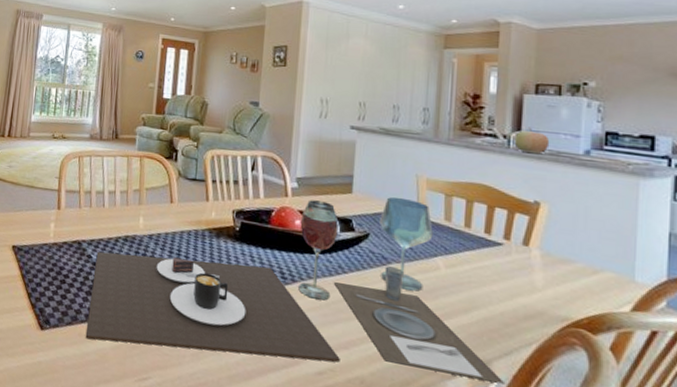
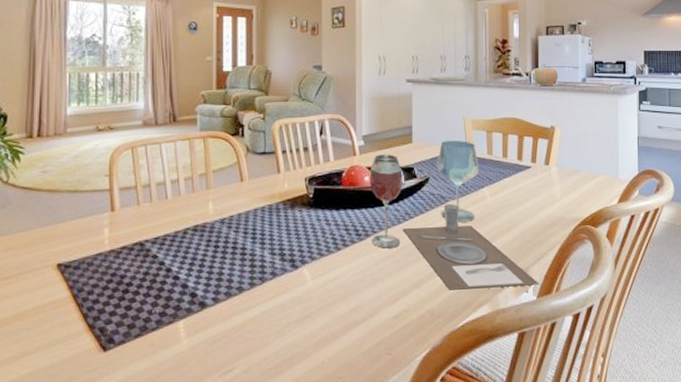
place setting: present [85,251,340,363] -> none [158,227,413,347]

